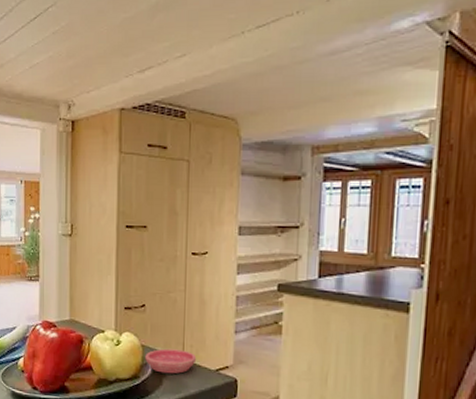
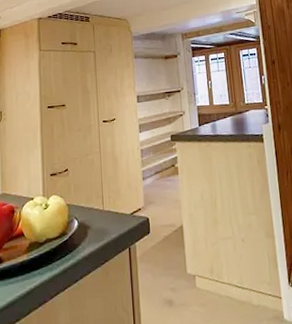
saucer: present [145,348,197,374] -> none [71,201,115,226]

